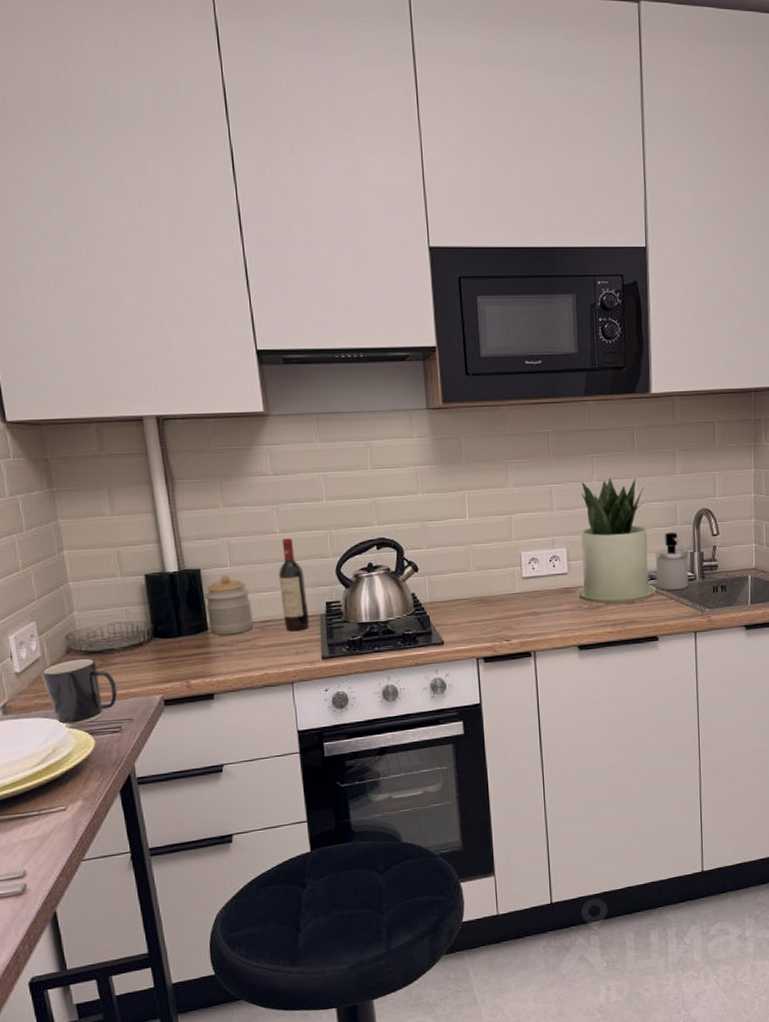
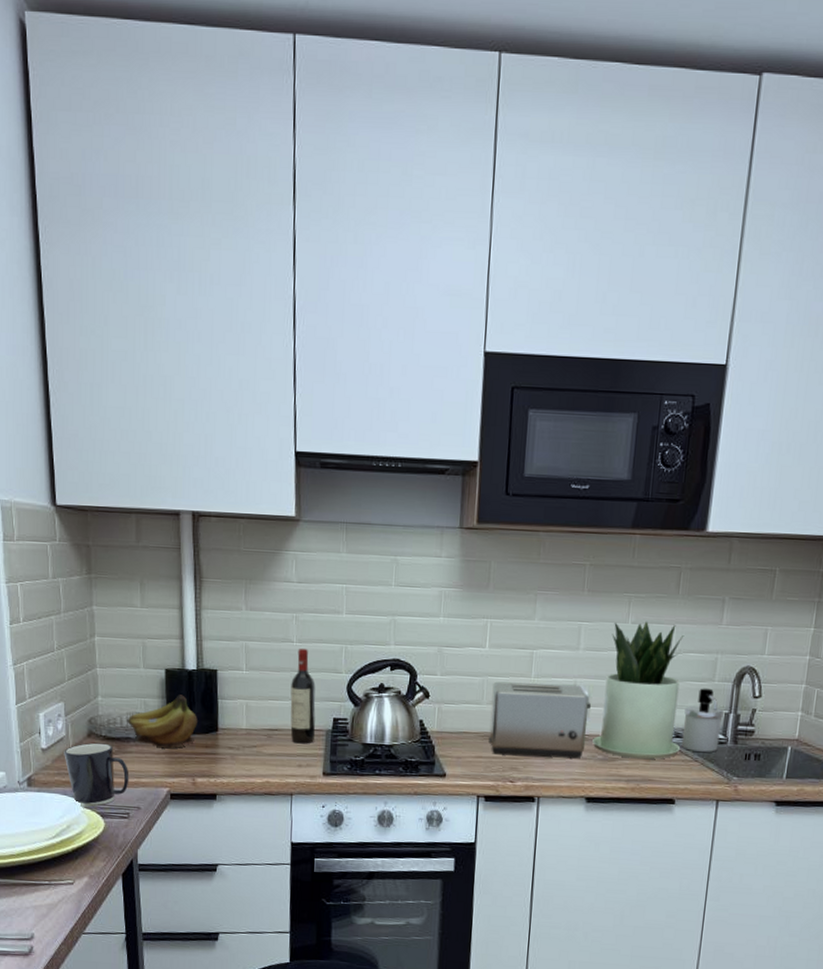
fruit: none [108,598,185,655] -> present [127,694,198,749]
jar: present [205,575,254,635] -> none [218,679,262,739]
toaster: none [477,543,570,617] -> present [489,681,591,758]

